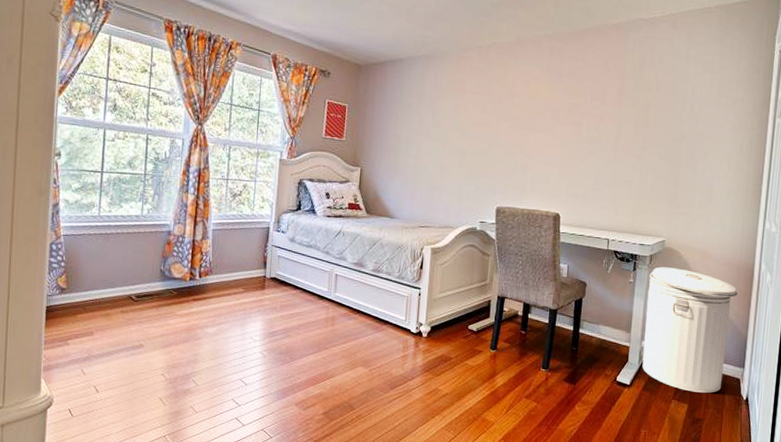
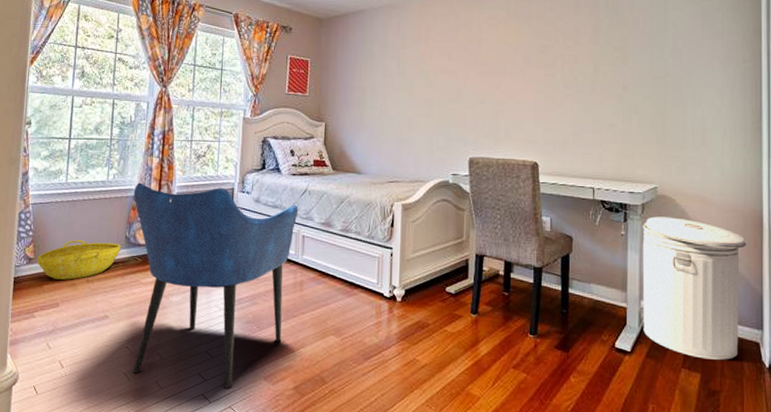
basket: none [70,272,155,310] -> present [37,240,121,280]
armchair: none [168,218,332,413] -> present [133,182,299,388]

